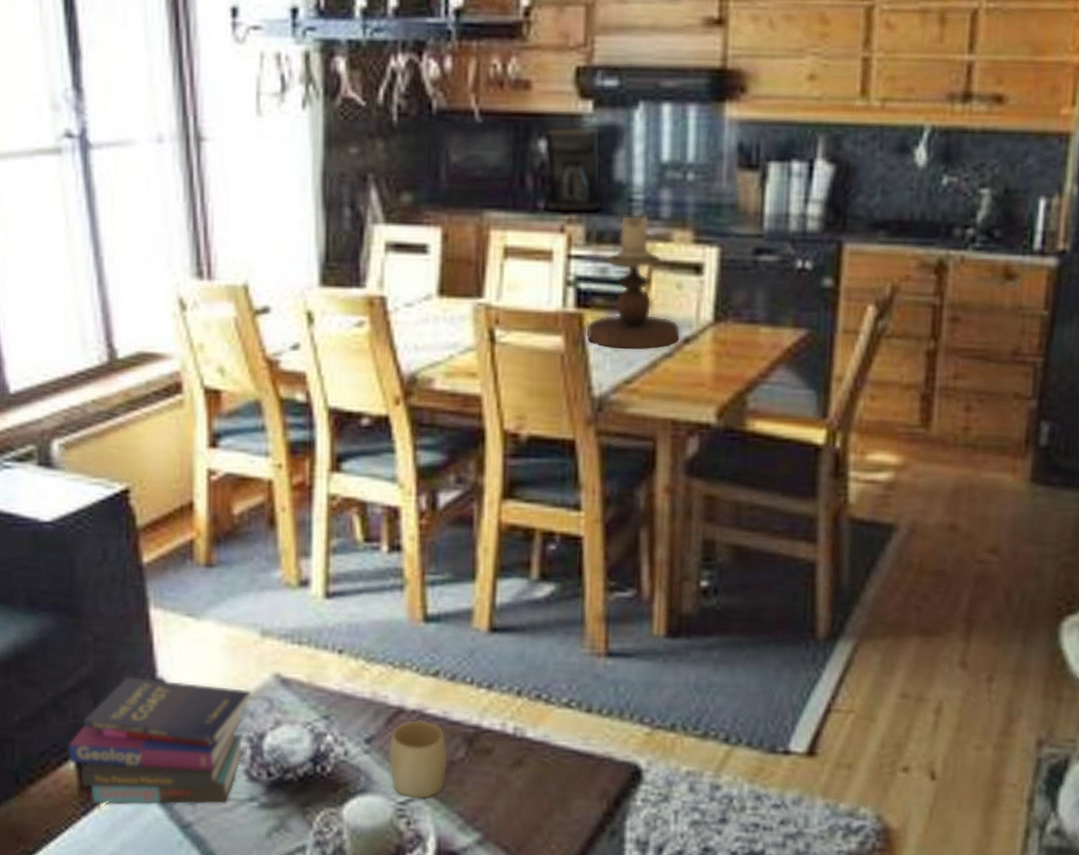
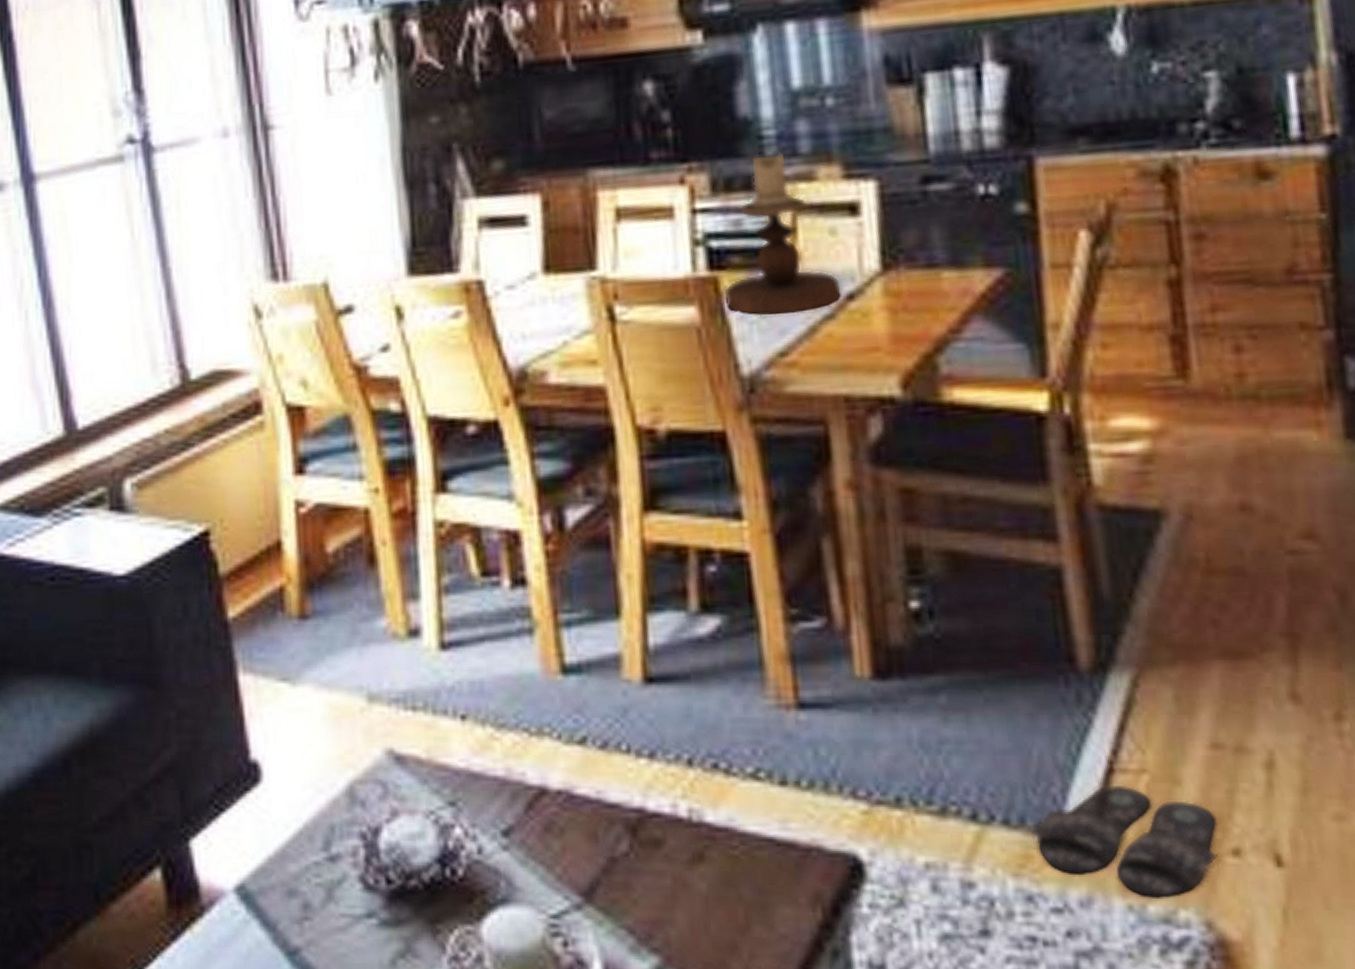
books: present [67,676,252,805] -> none [152,759,362,926]
mug: present [388,719,448,799] -> none [532,802,608,910]
coffee maker: present [543,126,603,213] -> none [650,59,727,163]
slippers: none [768,720,896,799] -> present [1035,784,1218,898]

